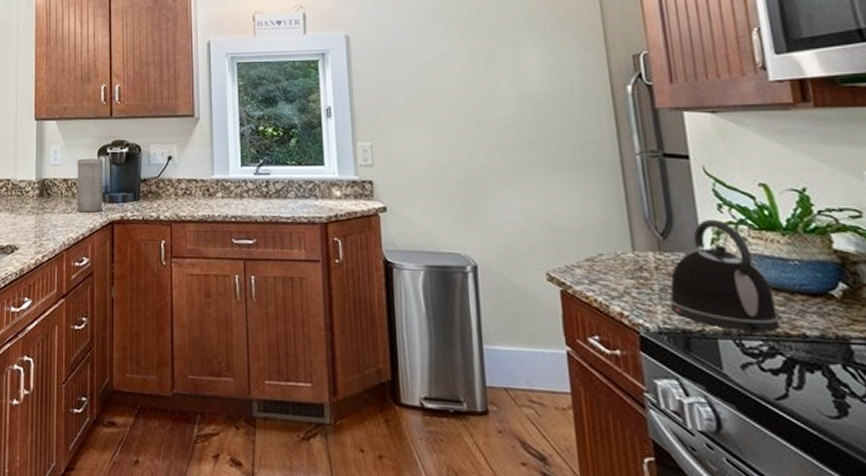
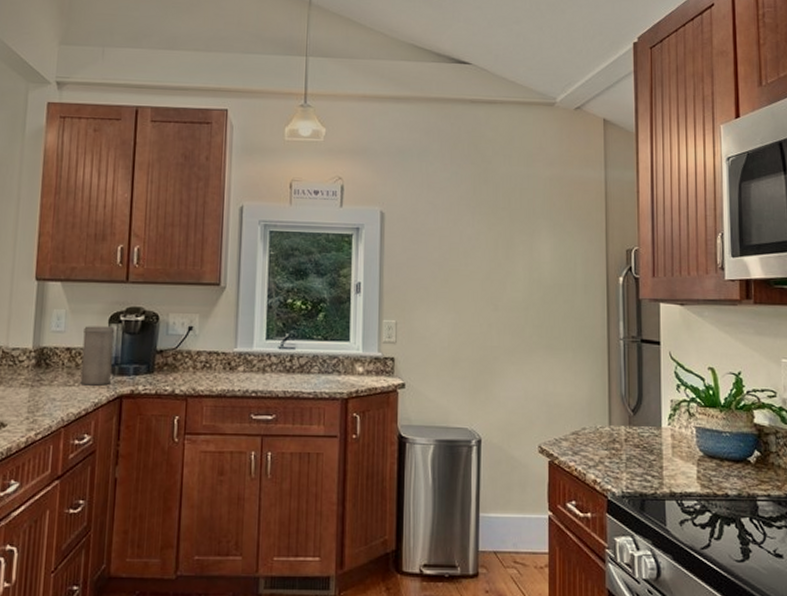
kettle: present [668,219,781,332] -> none [632,397,712,493]

